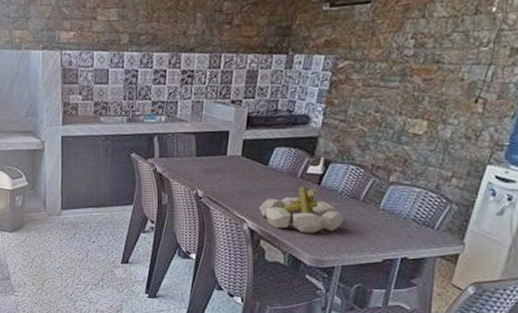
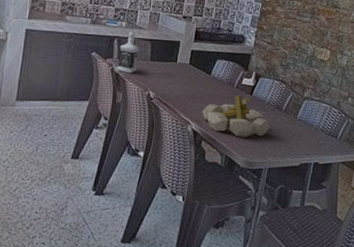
bottle: none [159,126,183,173] -> present [116,32,140,74]

